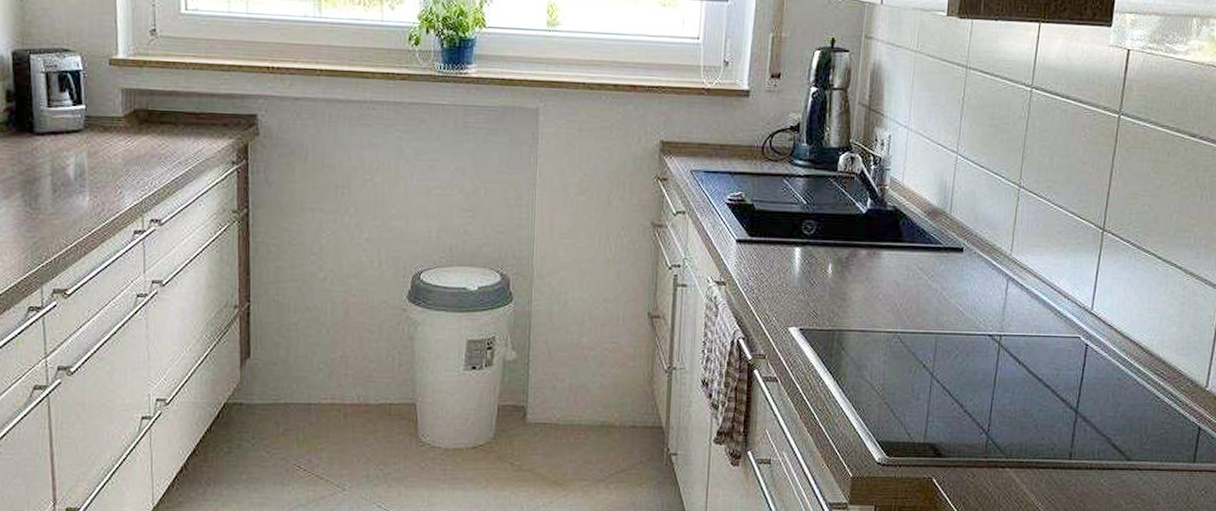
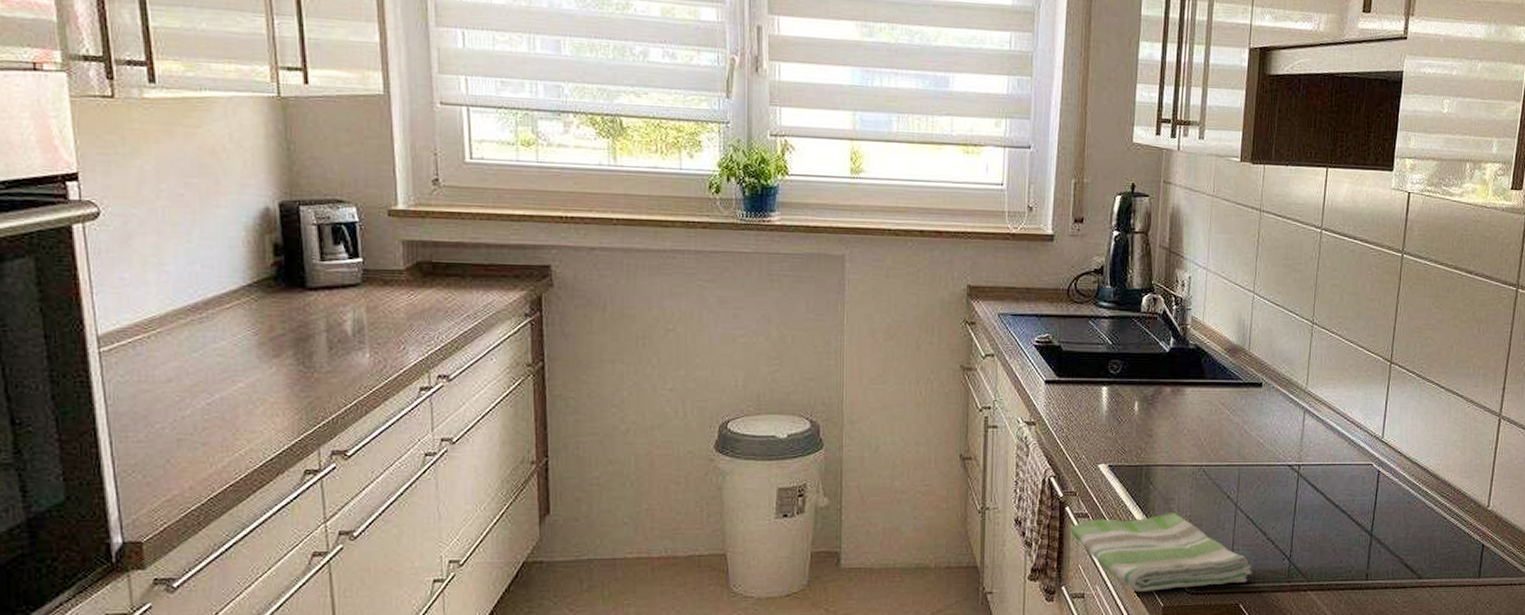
dish towel: none [758,380,947,460] -> present [1071,513,1252,591]

